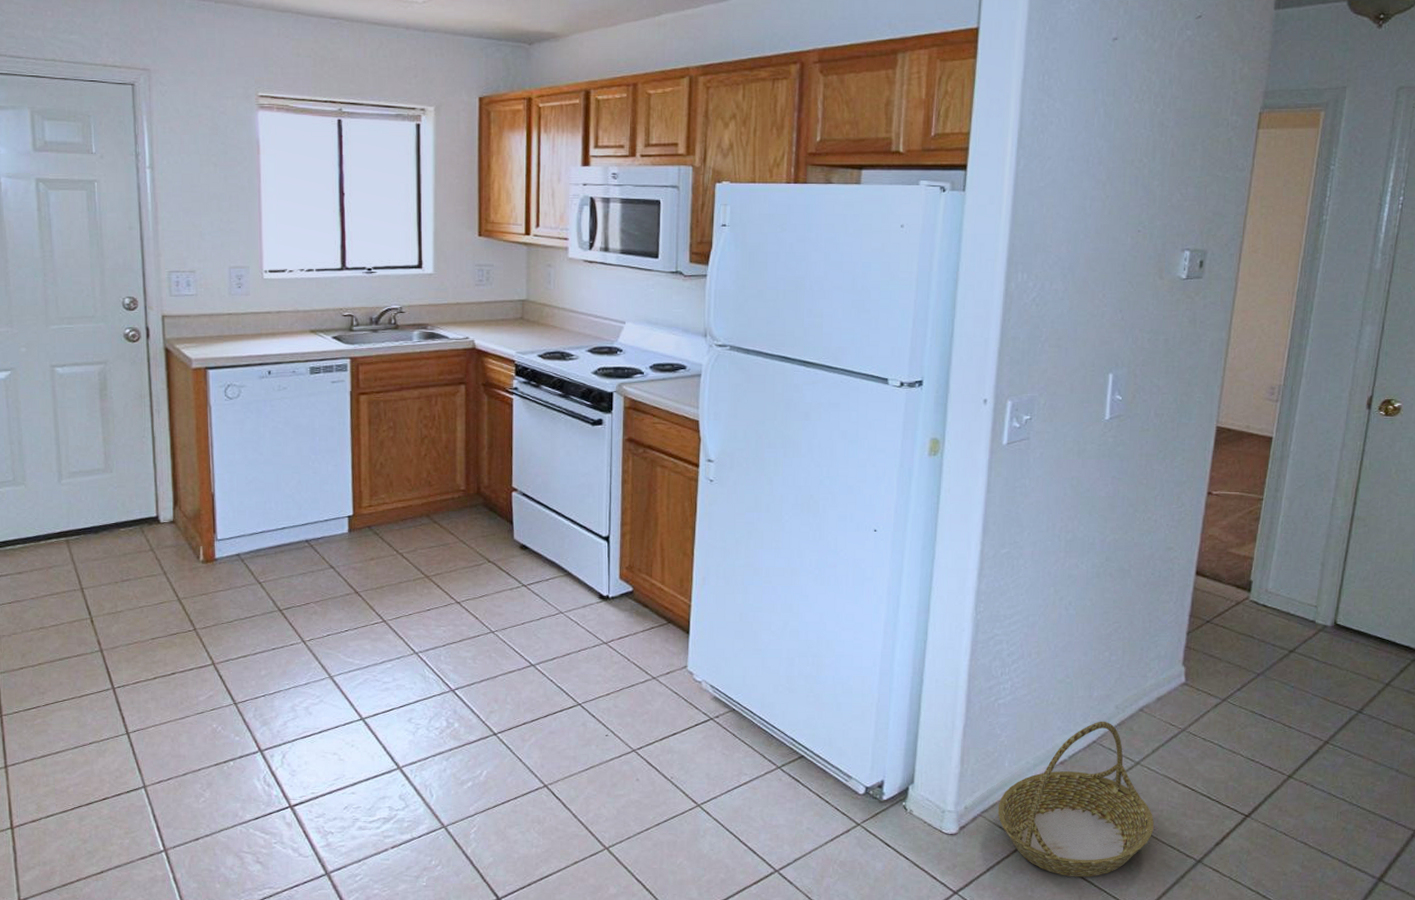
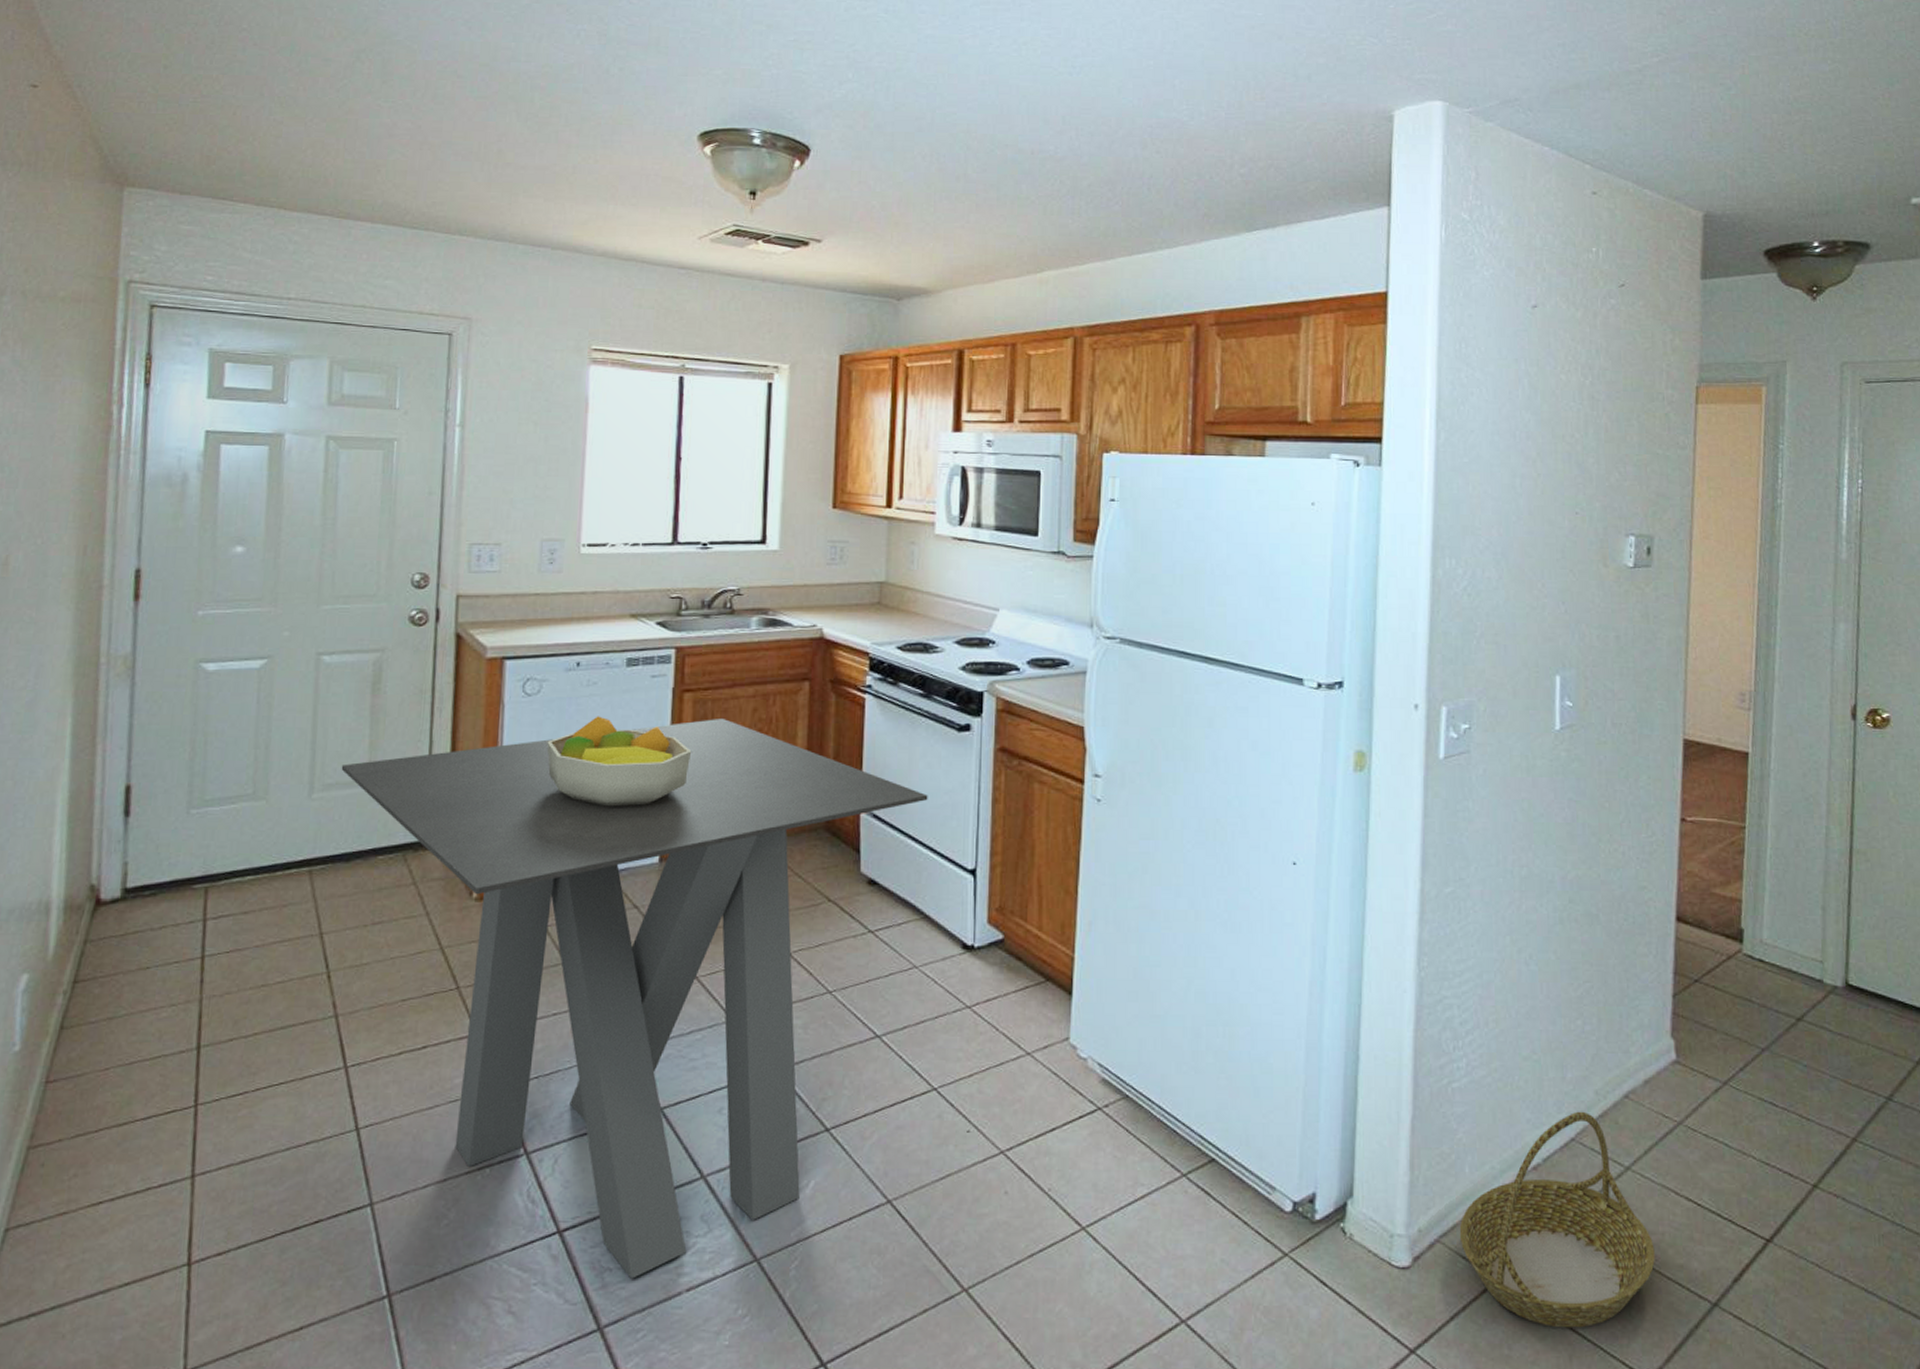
dining table: none [82,416,568,839] -> present [341,717,928,1279]
fruit bowl: none [249,415,370,489] -> present [547,716,692,807]

